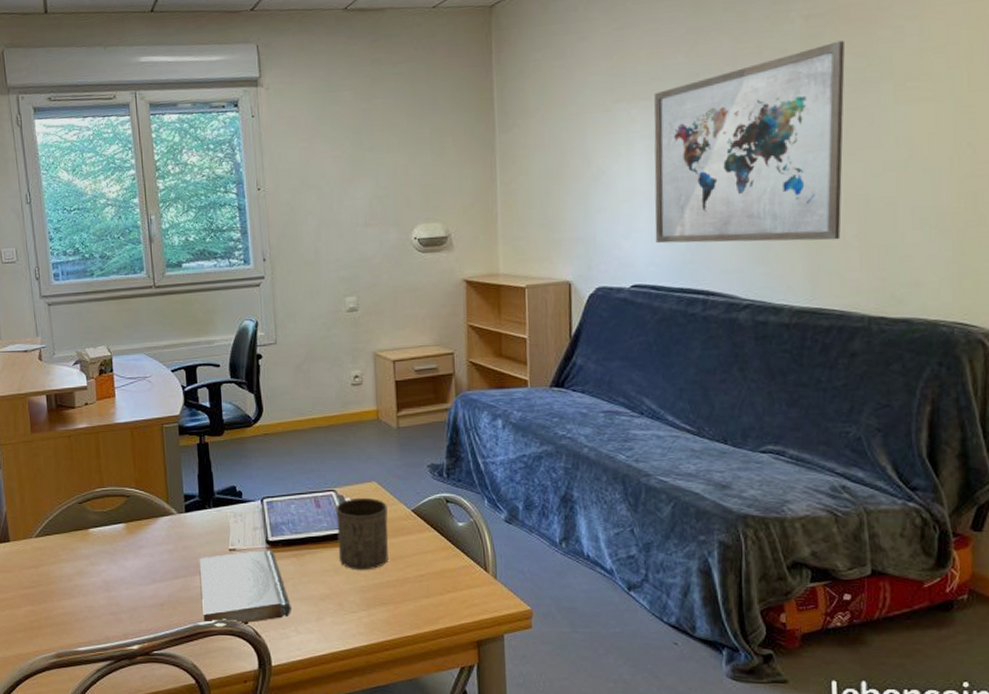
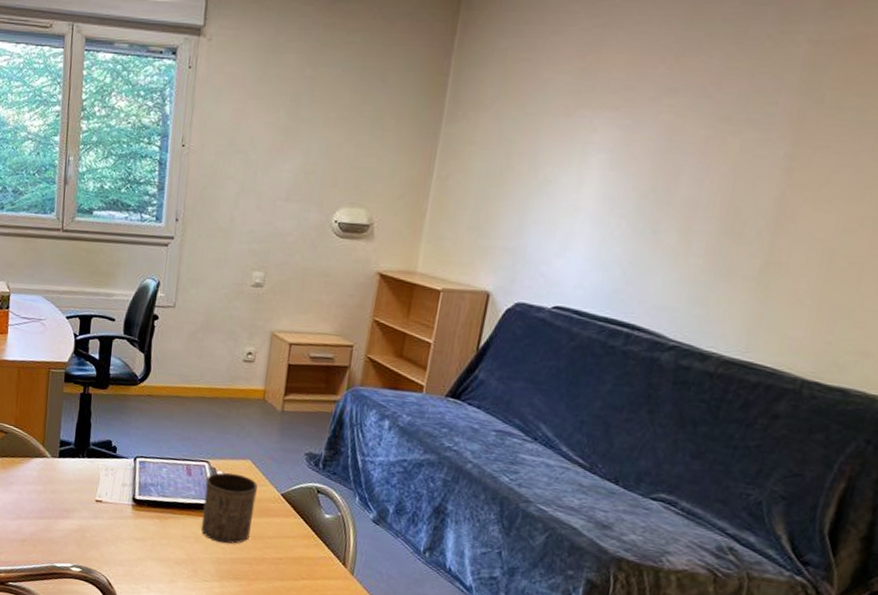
book: present [199,549,291,624] -> none [60,503,147,574]
wall art: present [654,40,845,244] -> none [589,74,851,294]

